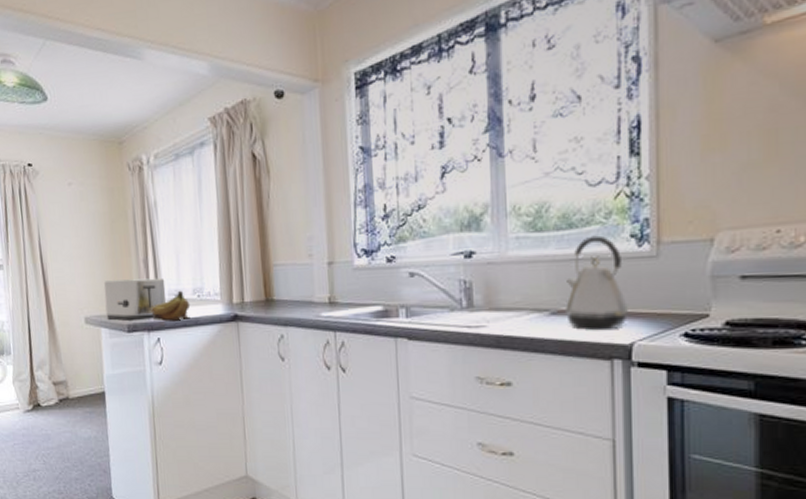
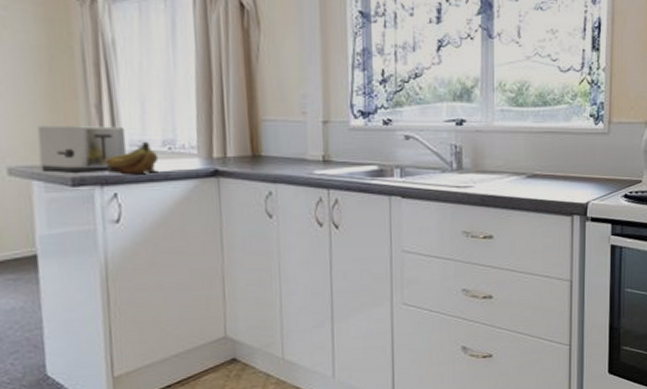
kettle: present [564,235,628,329] -> none [537,113,586,191]

